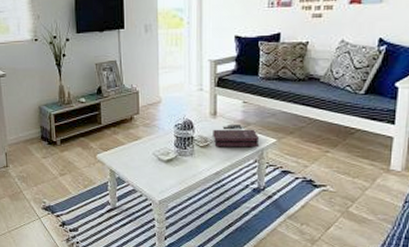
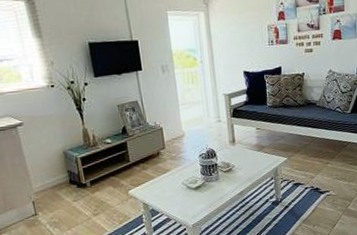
book: present [213,125,260,148] -> none [233,149,274,171]

